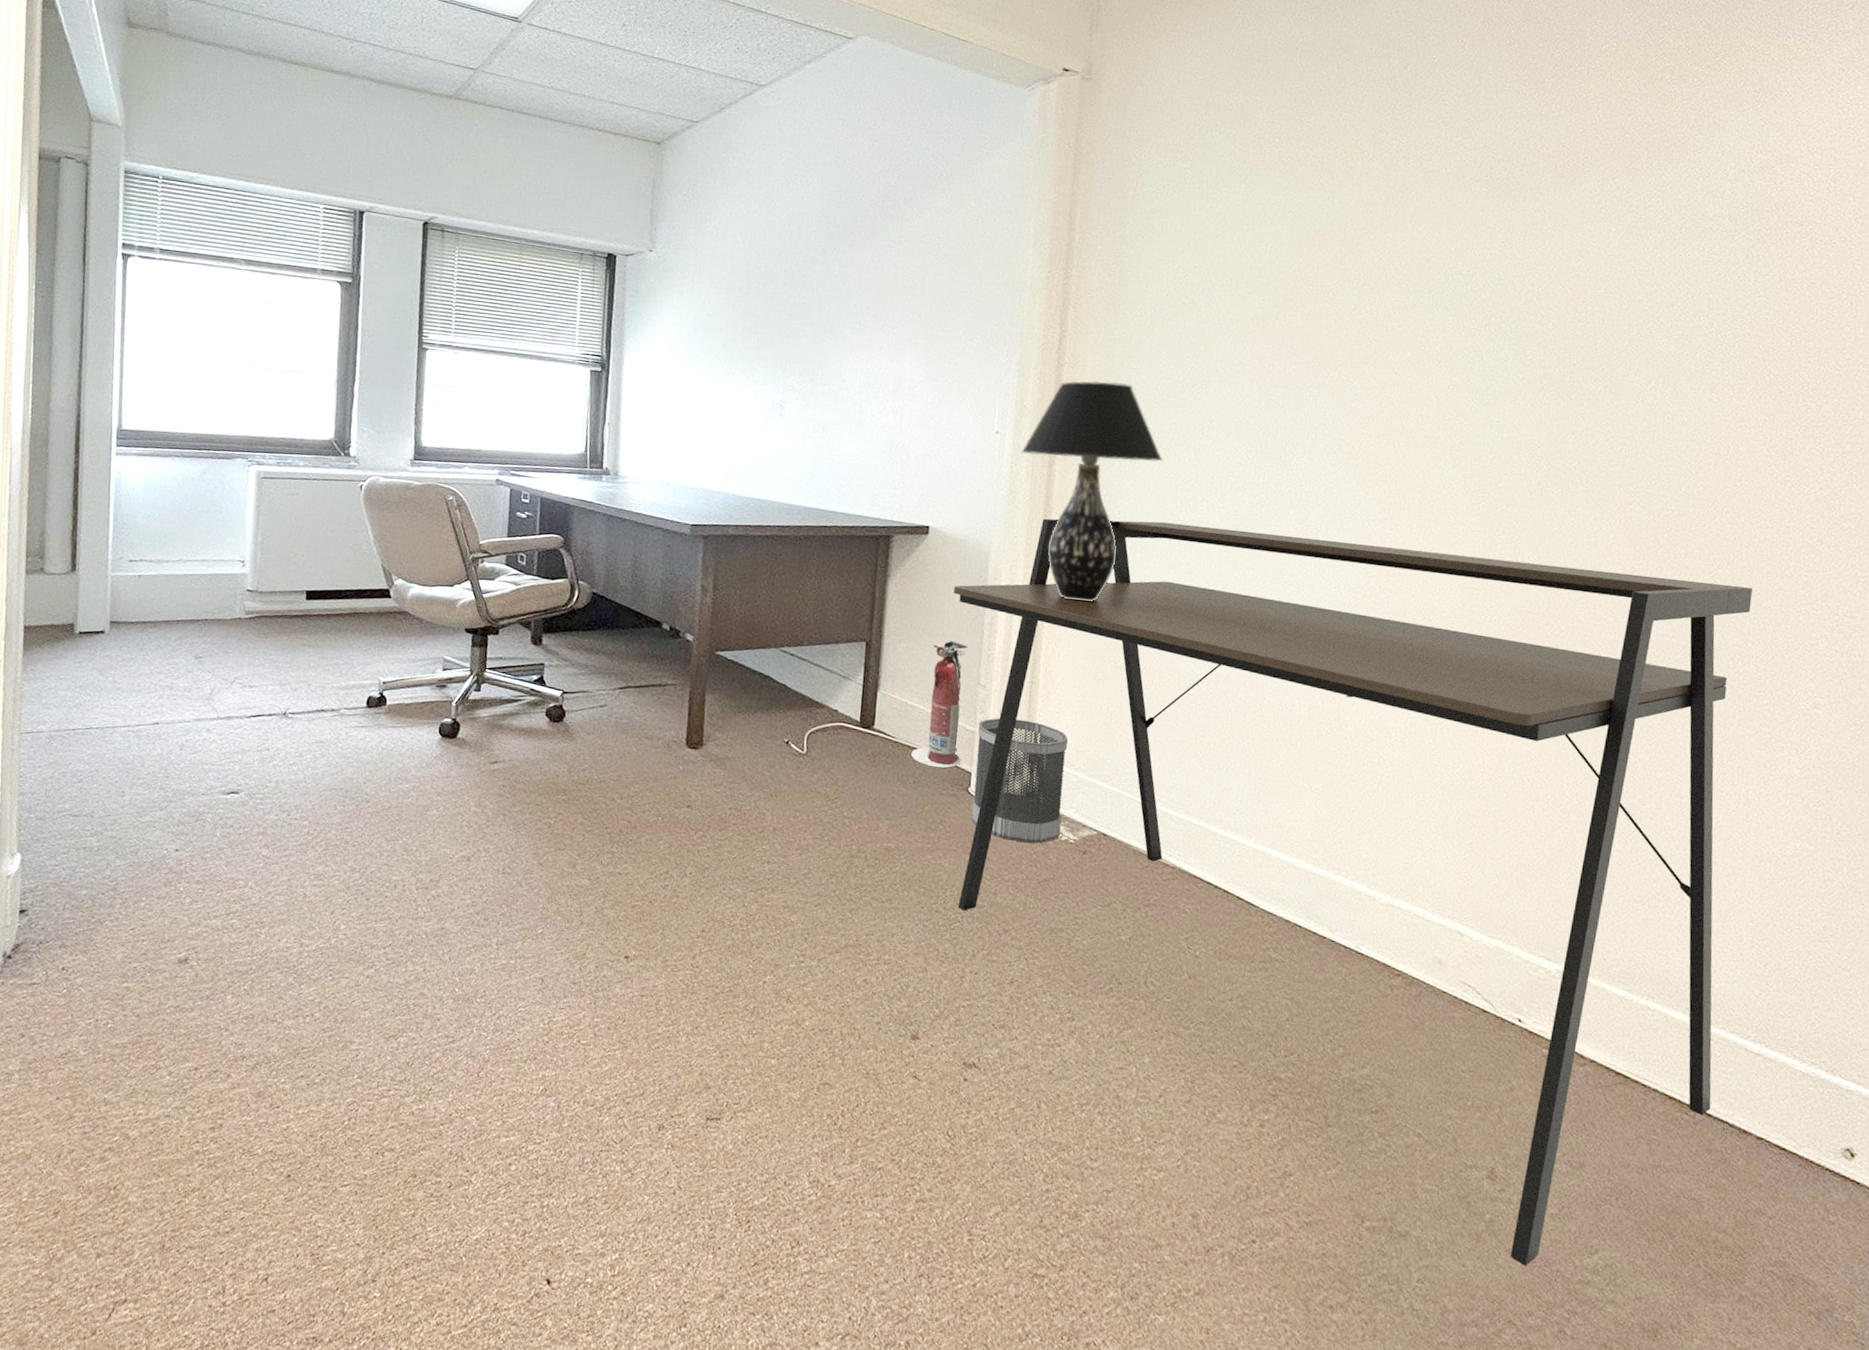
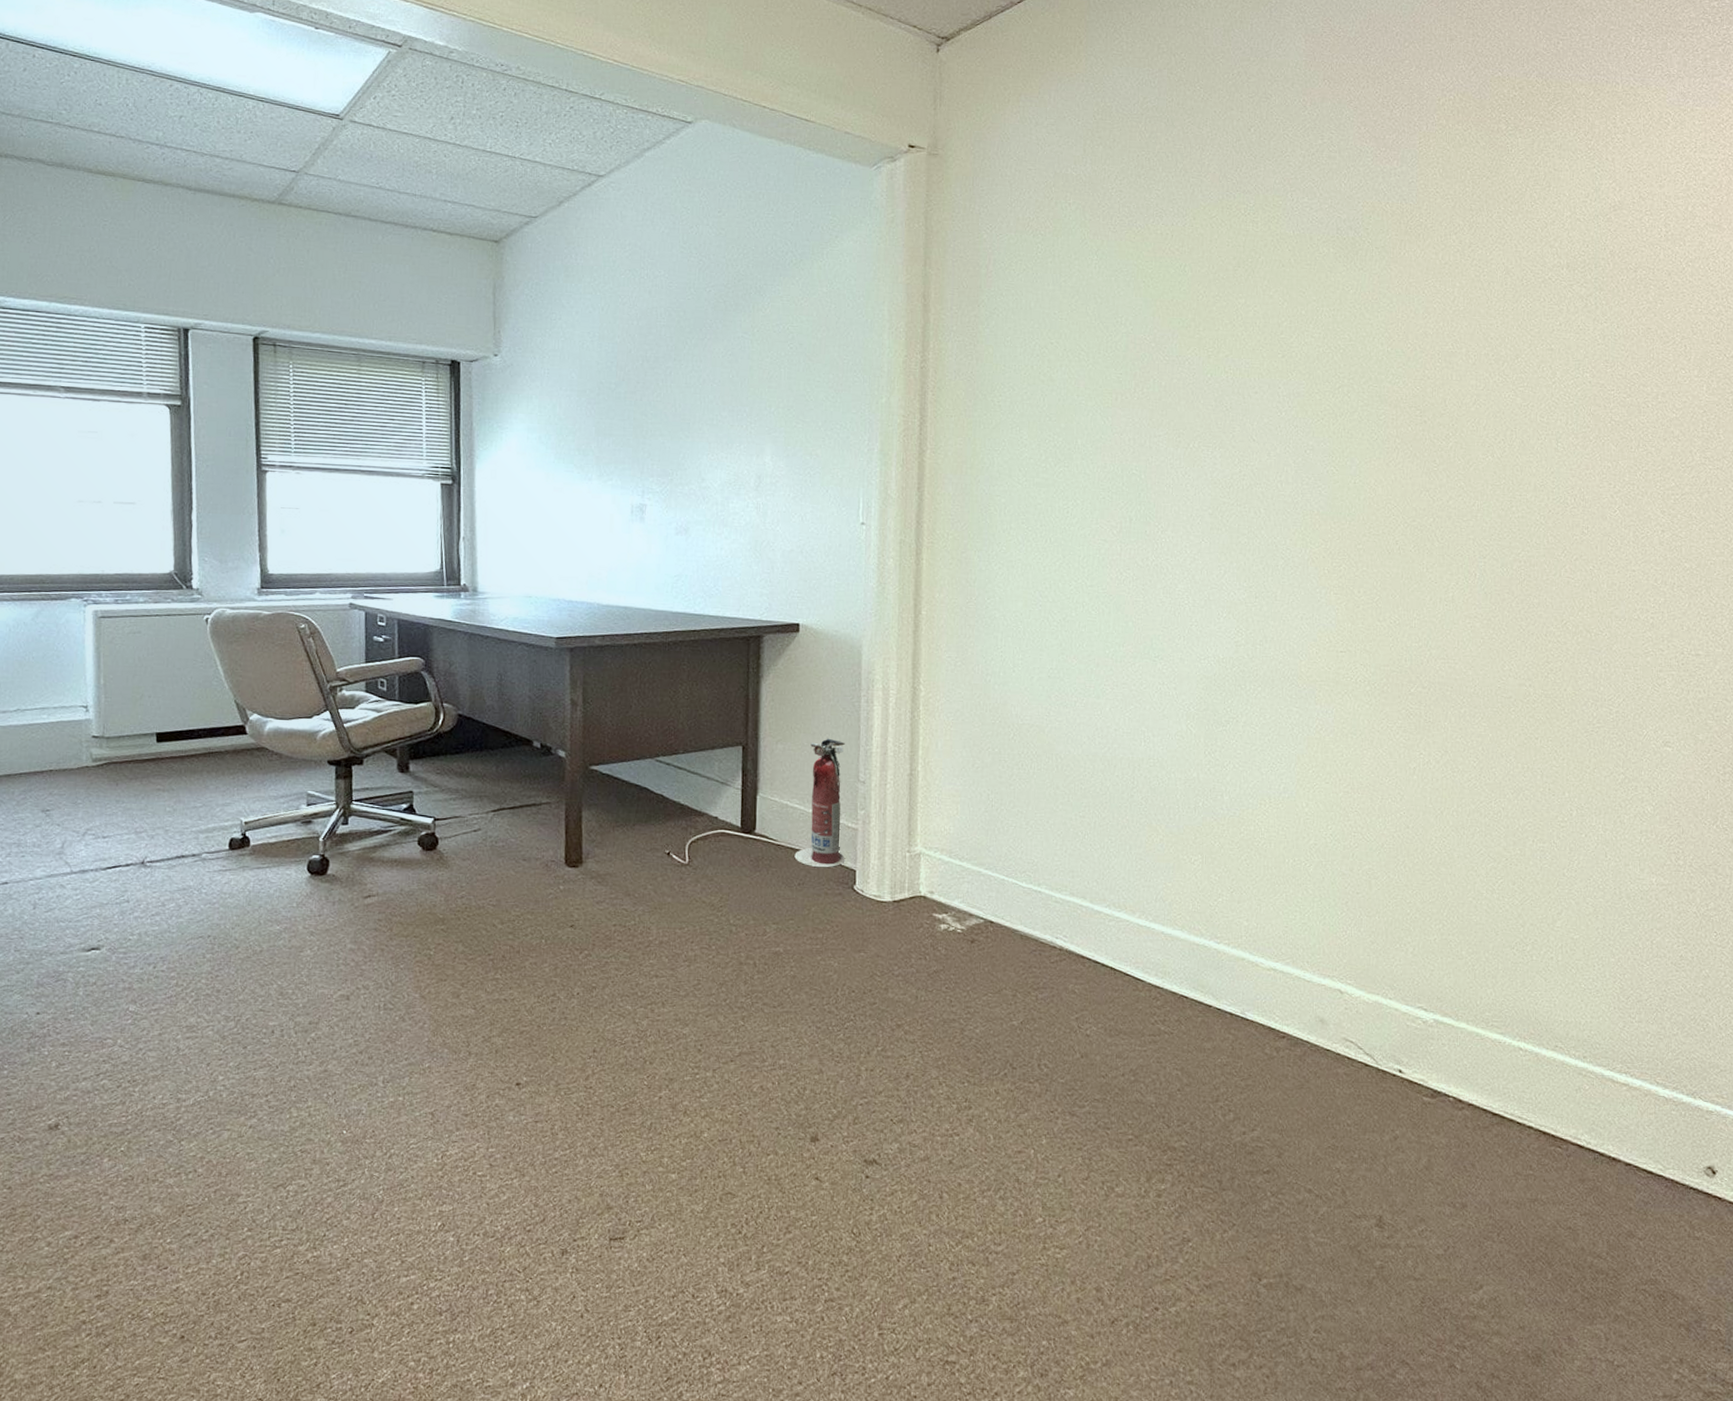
desk: present [953,518,1752,1266] -> none [827,604,1602,1307]
wastebasket: present [971,718,1069,844] -> none [858,813,951,937]
table lamp: present [1021,381,1163,602] -> none [888,465,1029,690]

